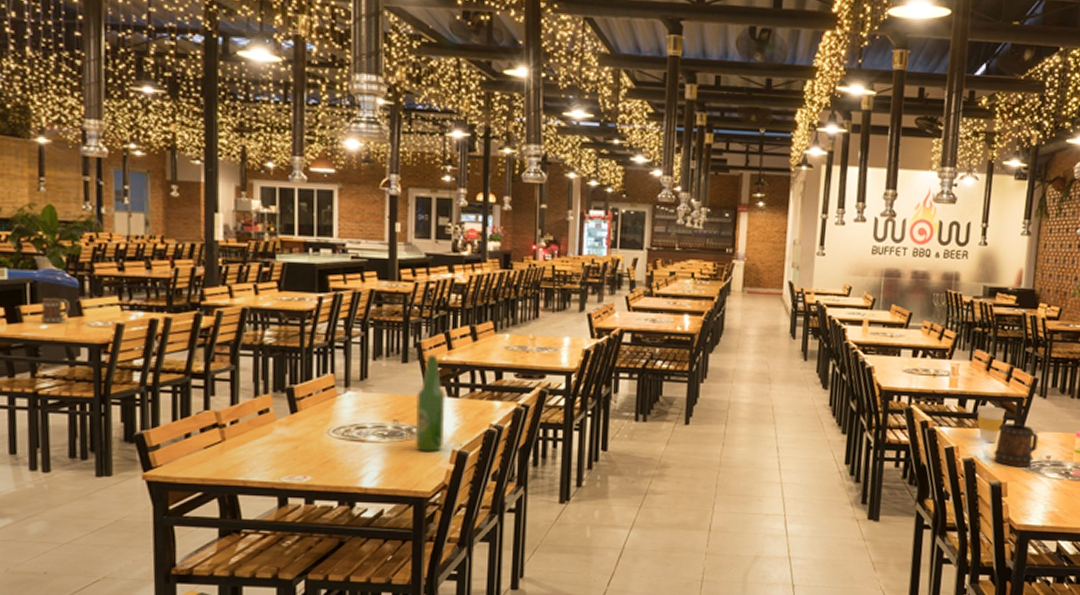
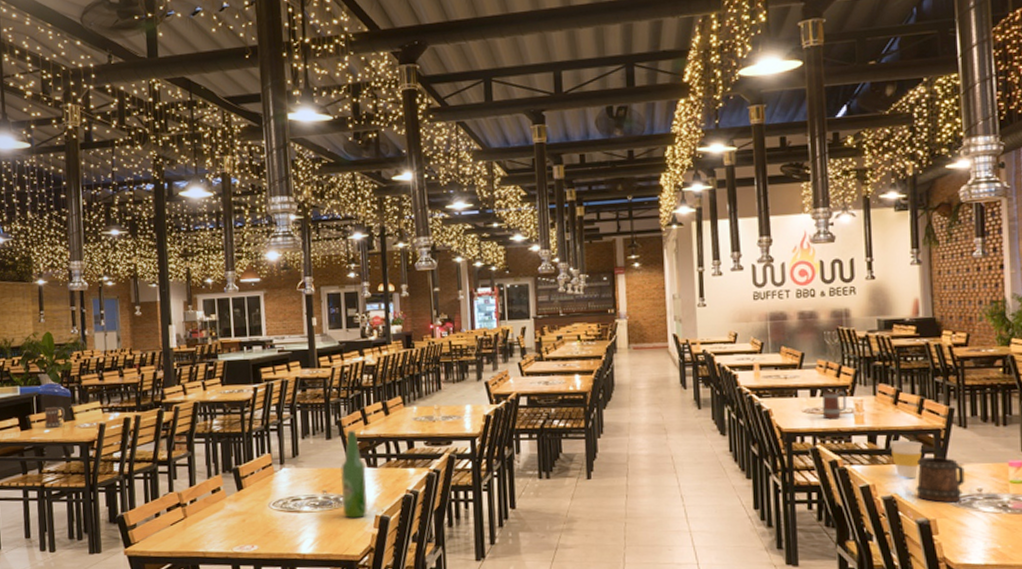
beer mug: none [920,353,945,381] -> present [822,391,847,420]

